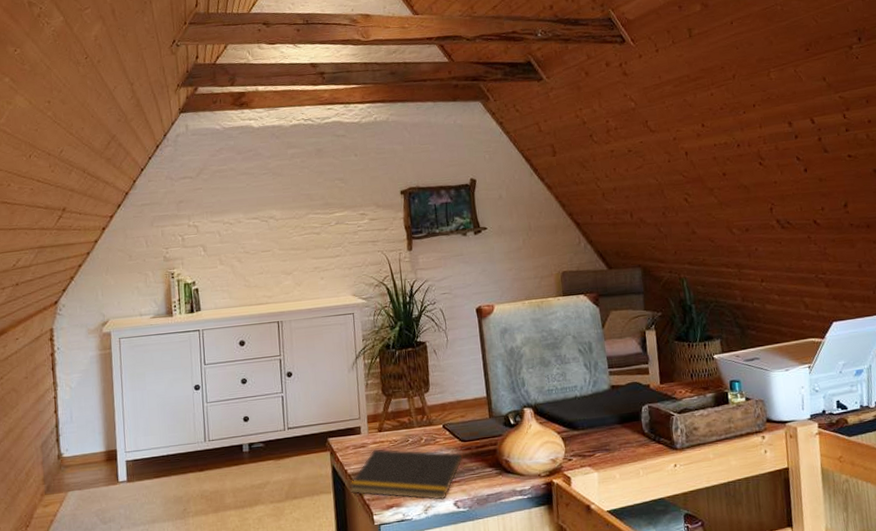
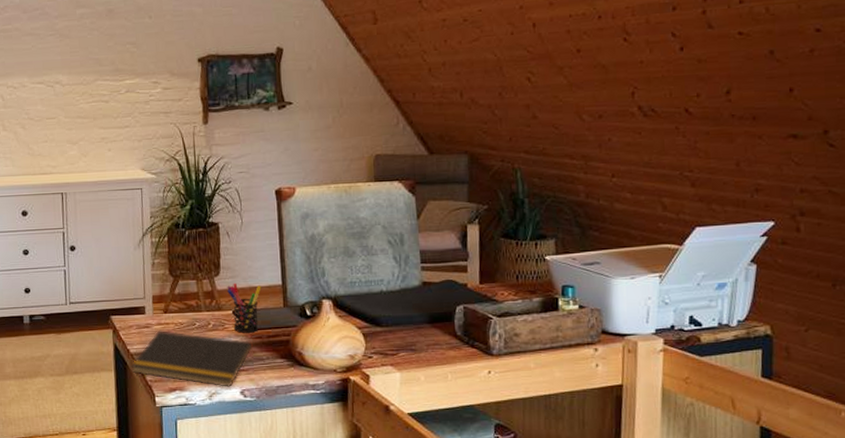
pen holder: none [436,398,468,446] -> present [227,283,262,333]

